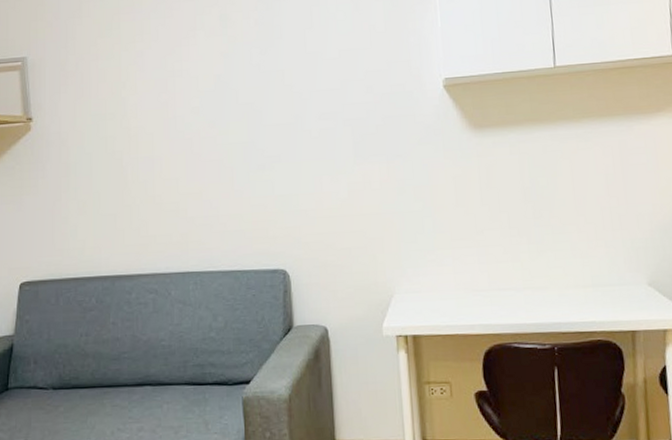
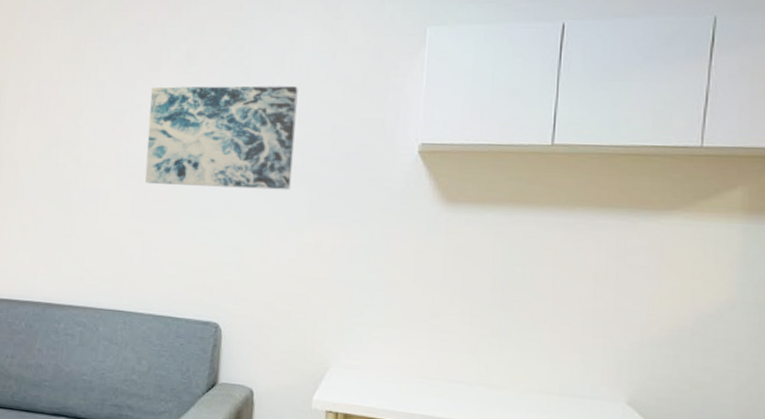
wall art: none [190,38,334,145] -> present [145,86,298,190]

